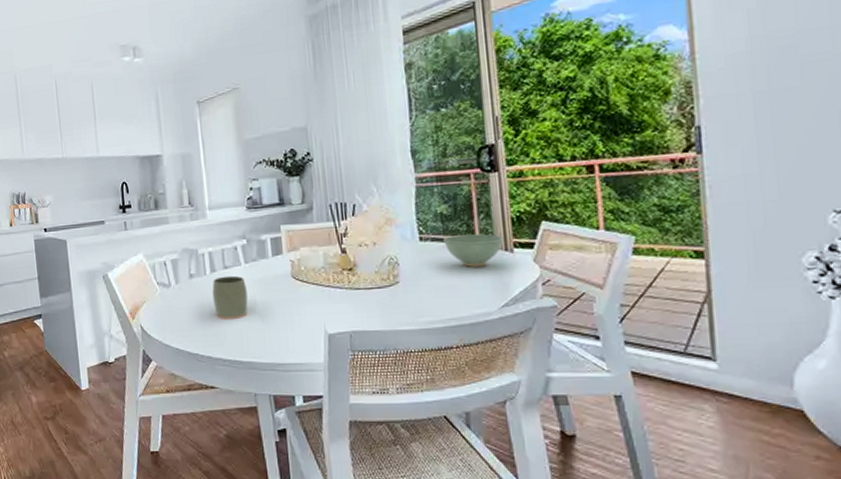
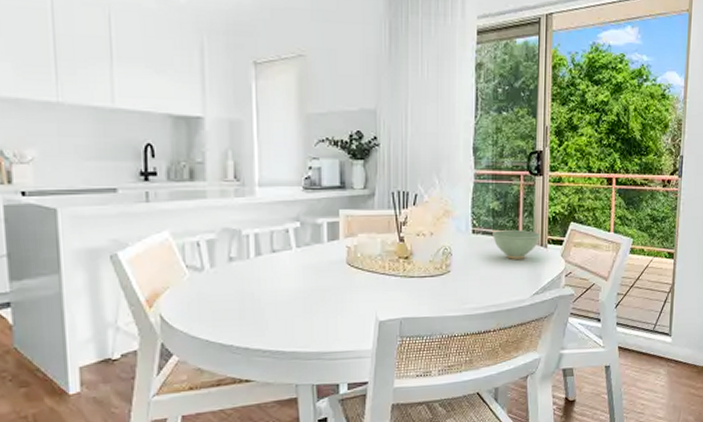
mug: present [212,275,248,319] -> none [255,260,297,307]

